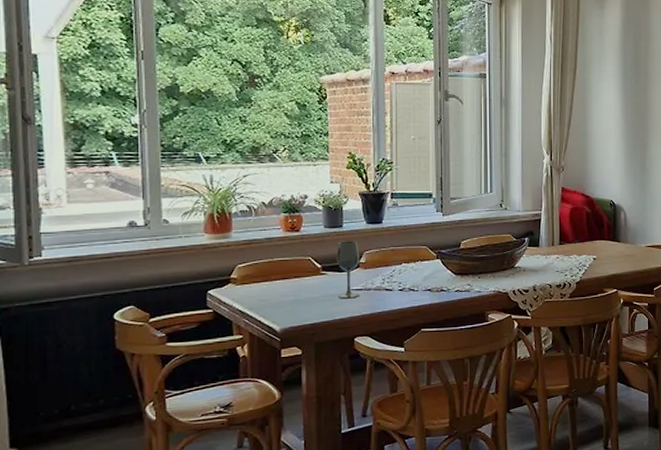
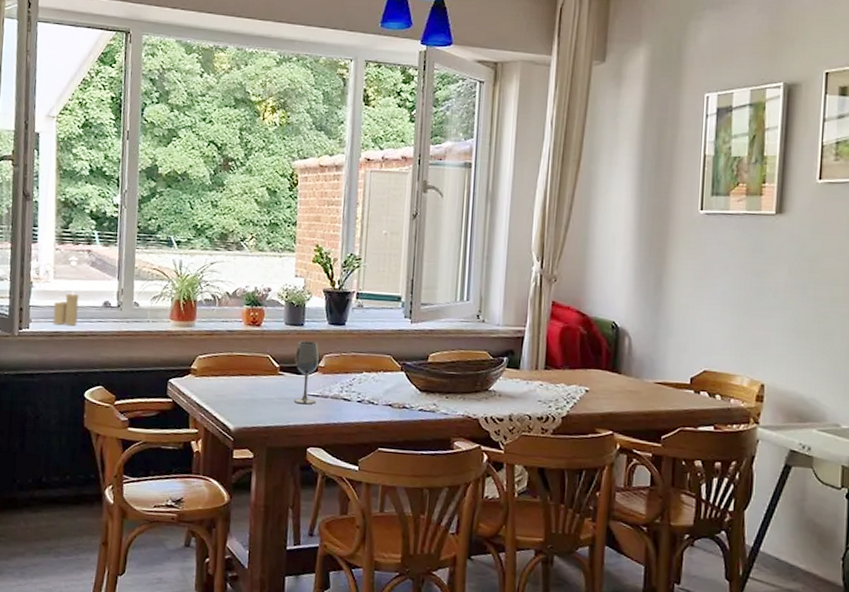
candle: none [70,212,99,249] -> present [53,289,79,325]

